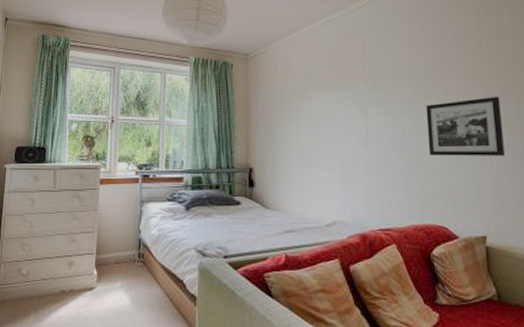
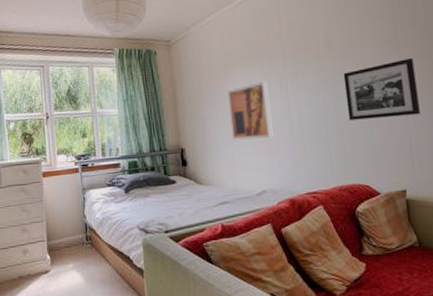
wall art: none [304,106,348,165] -> present [227,81,273,140]

